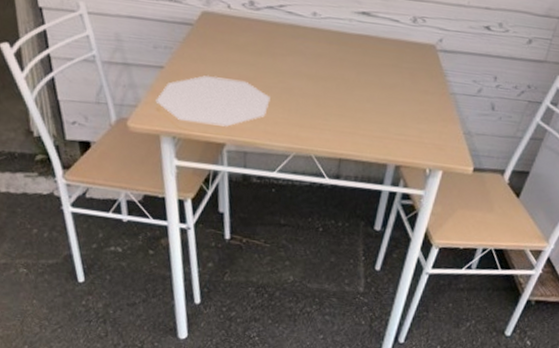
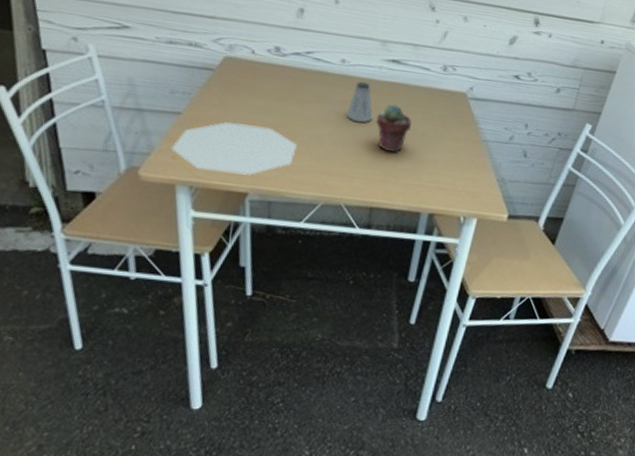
saltshaker: none [317,34,343,76] -> present [346,81,373,123]
potted succulent: none [345,57,380,105] -> present [375,104,412,153]

